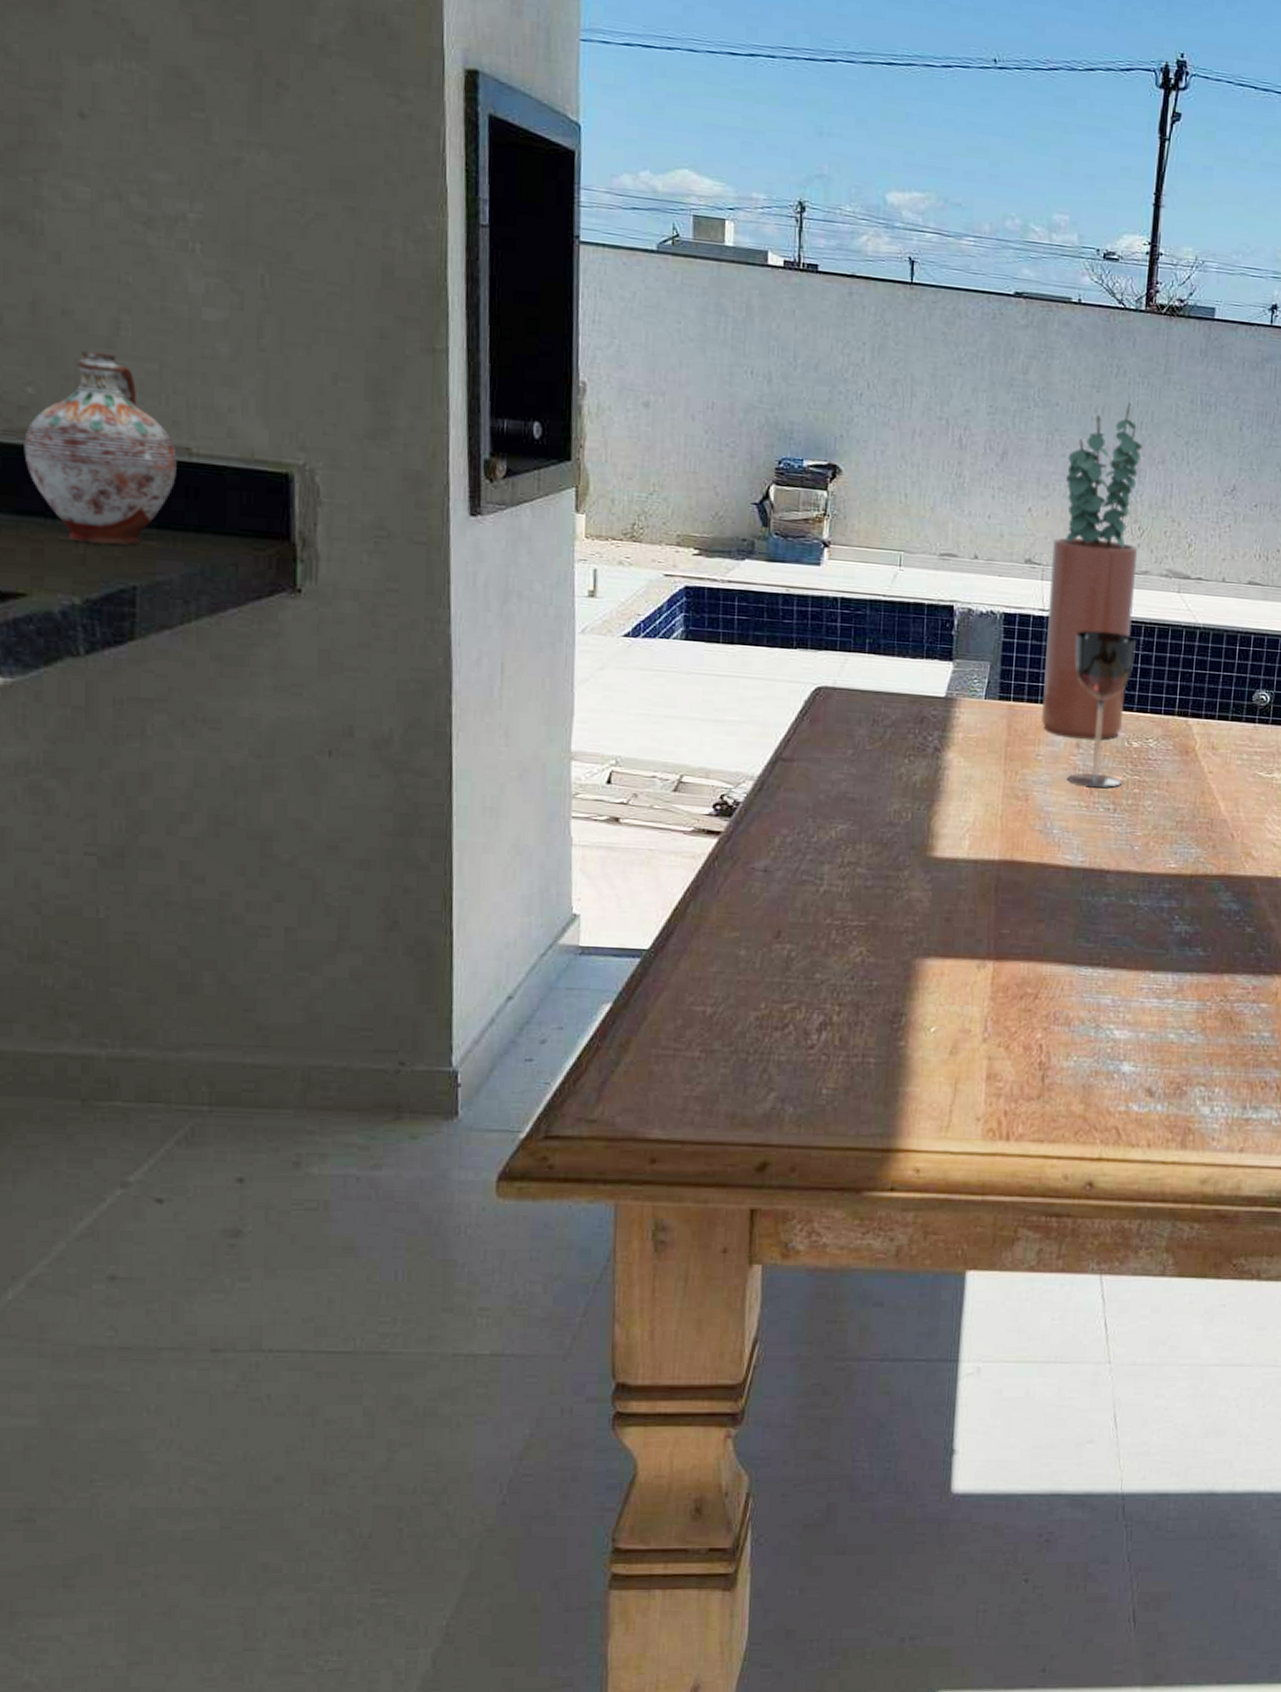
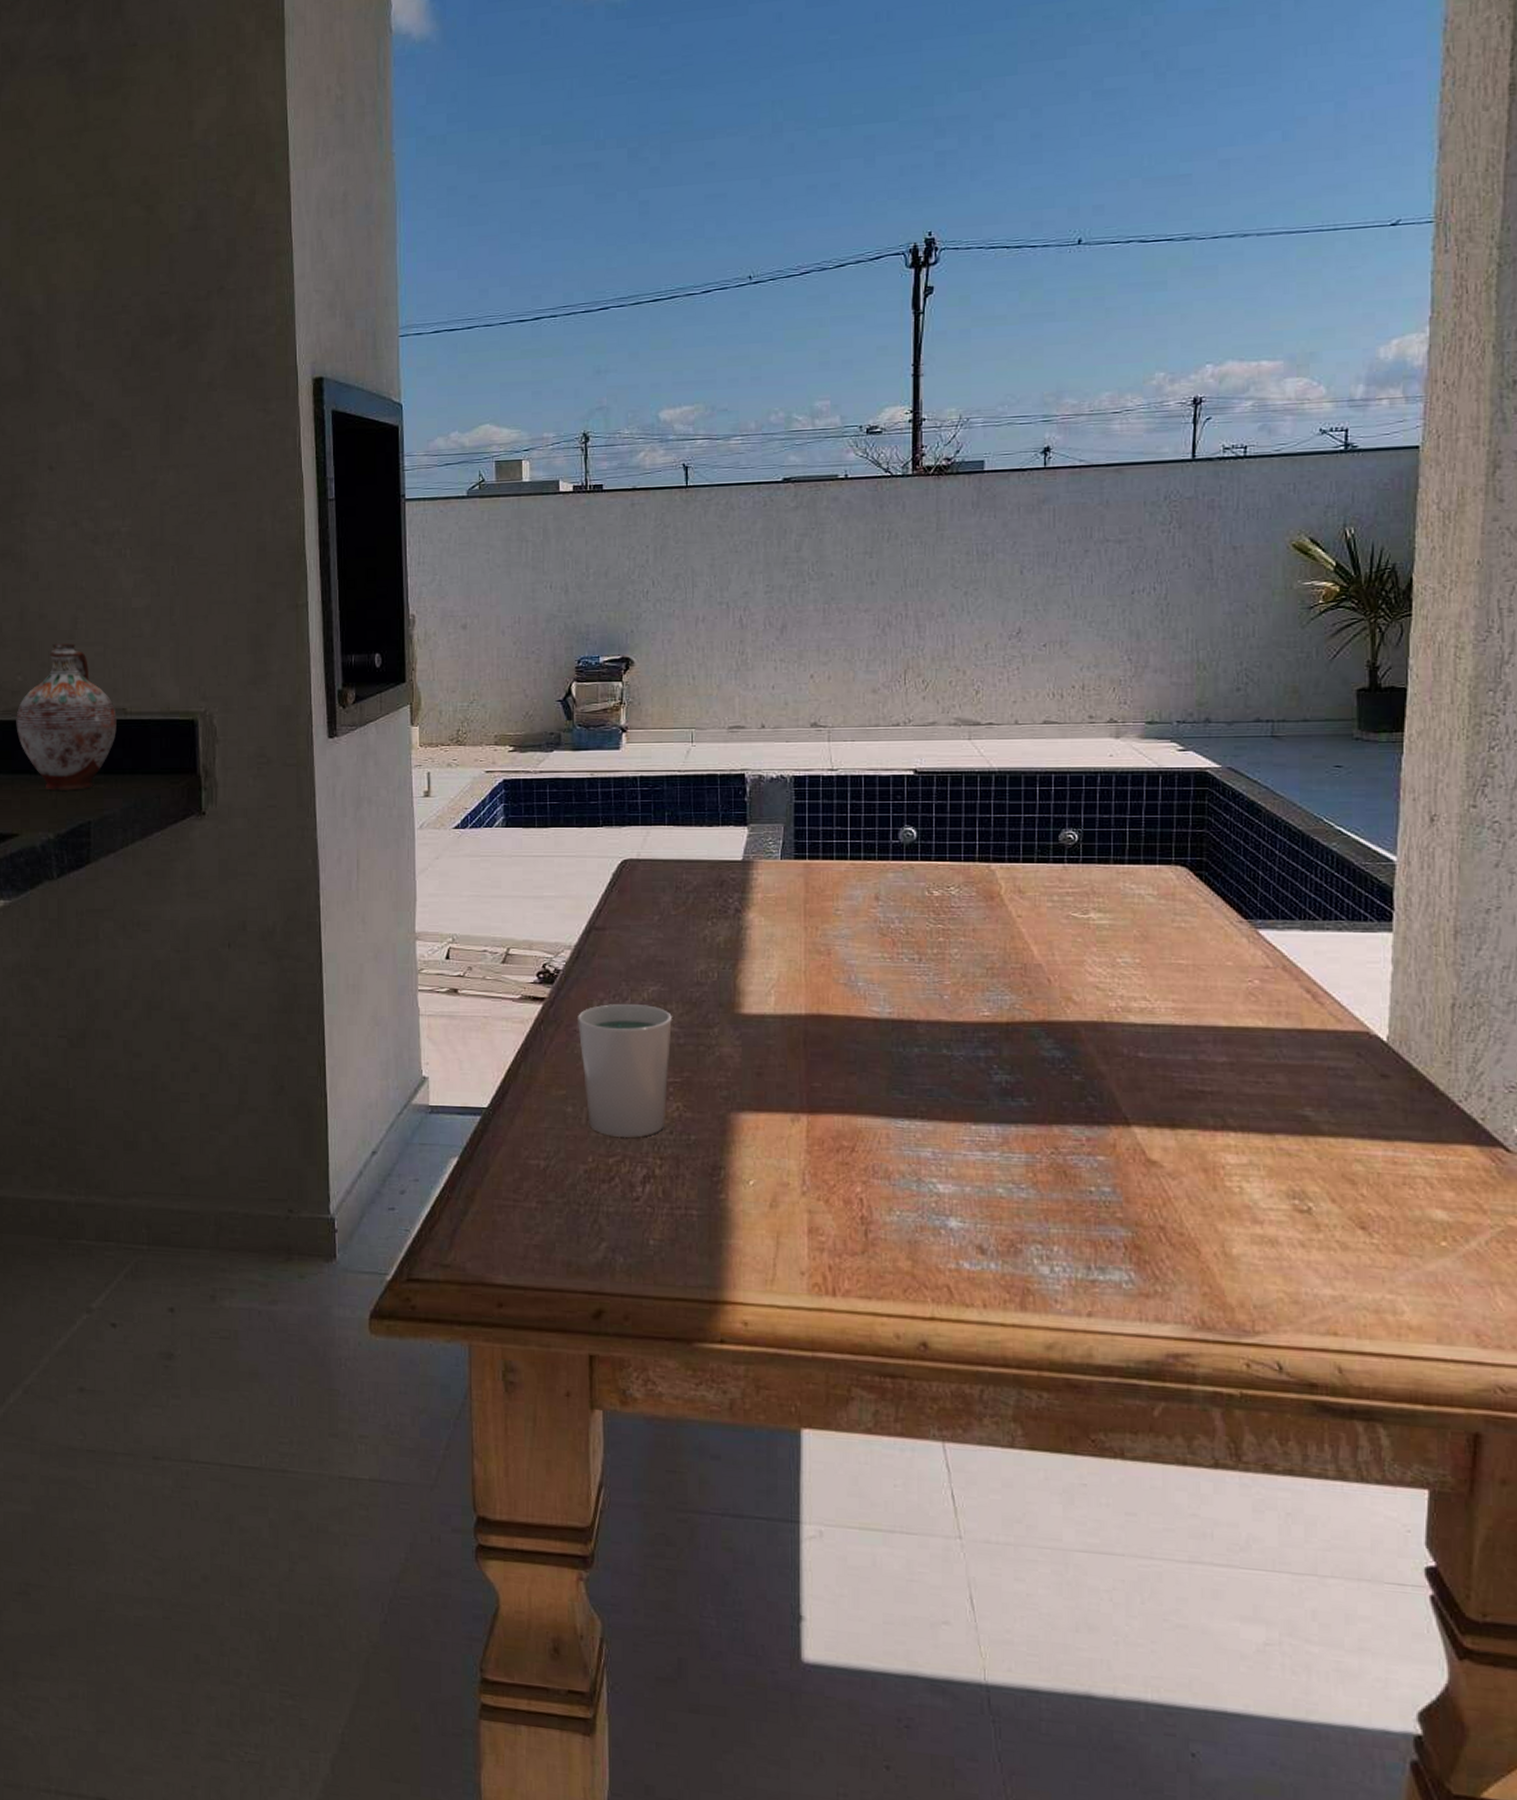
cup: none [757,841,860,983] -> present [578,1003,672,1138]
vase: present [1041,402,1143,739] -> none [836,563,924,891]
wineglass: present [1068,630,1136,789] -> none [867,784,929,939]

